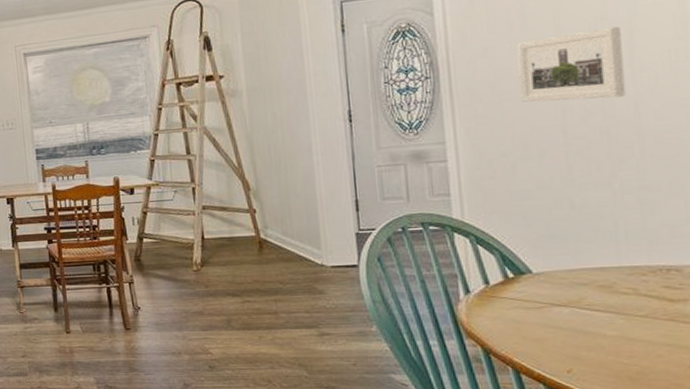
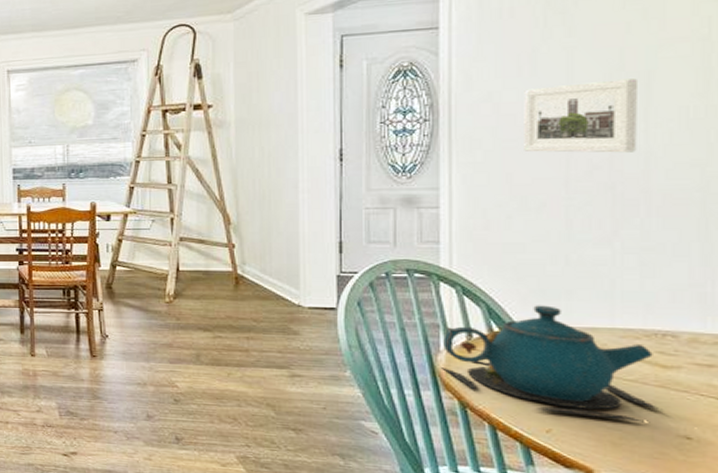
teapot: none [462,249,674,356] -> present [442,305,662,423]

